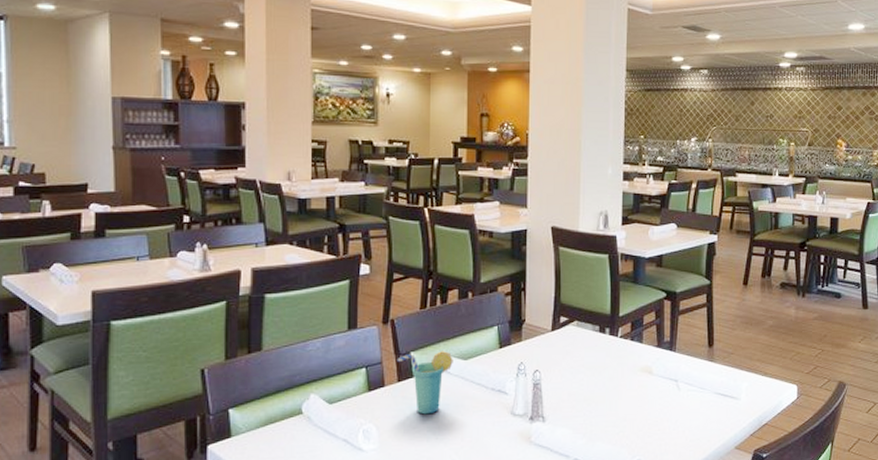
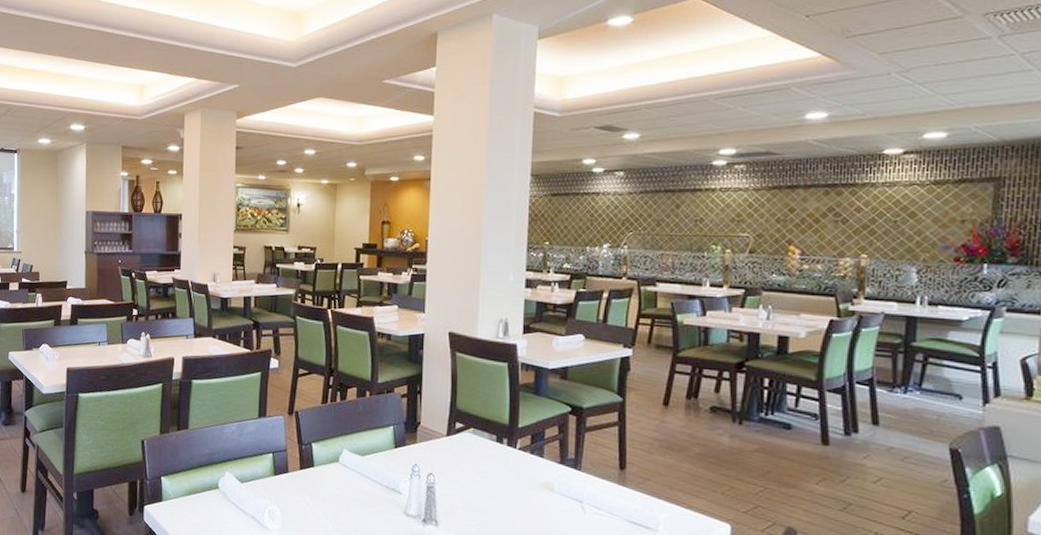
cup: present [397,351,453,415] -> none [300,444,351,504]

